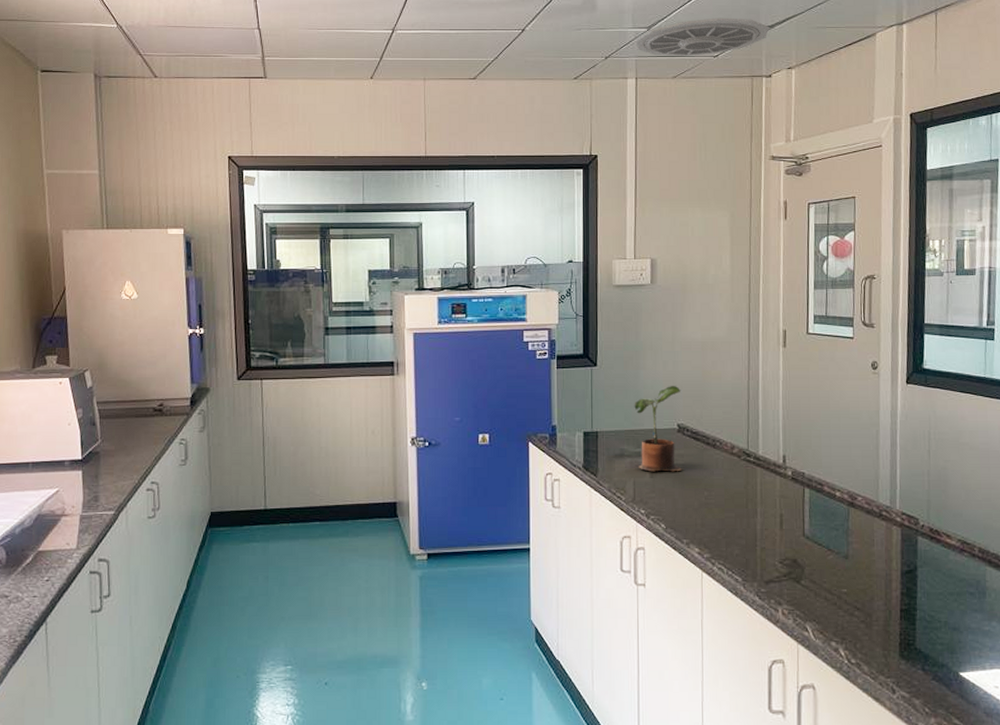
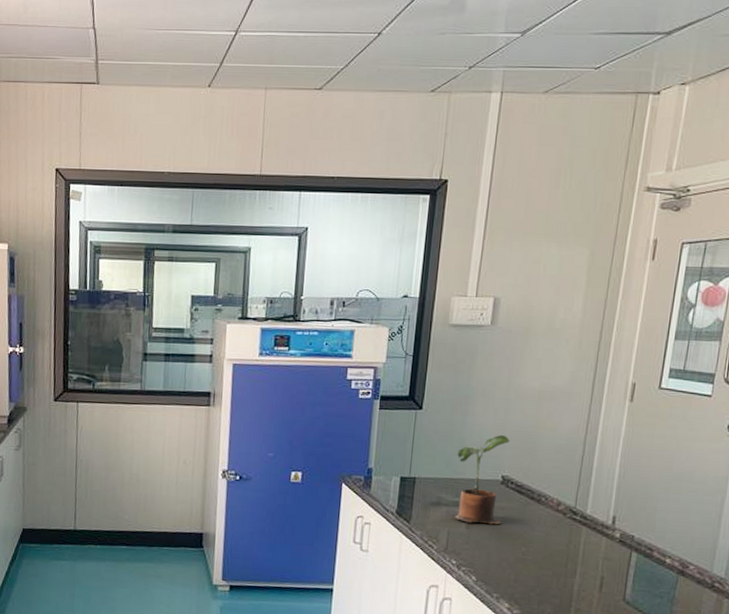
ceiling vent: present [635,17,769,56] -> none [506,21,665,67]

